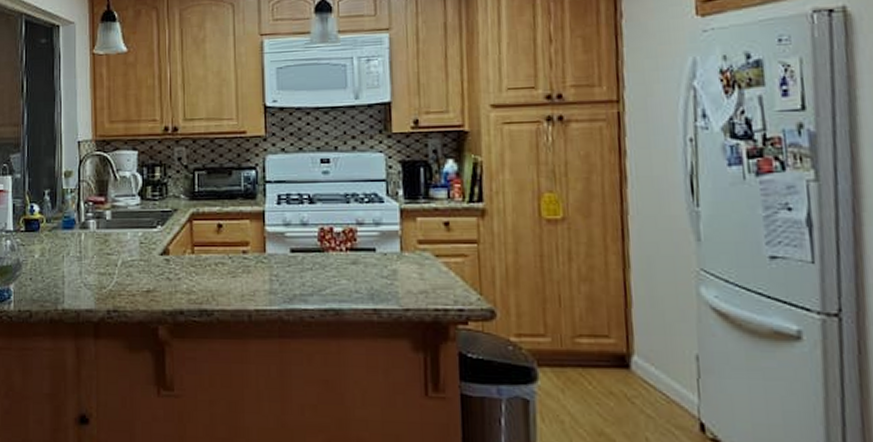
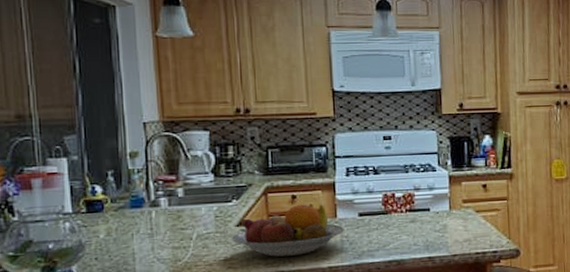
fruit bowl: none [156,235,273,293] -> present [232,204,344,257]

